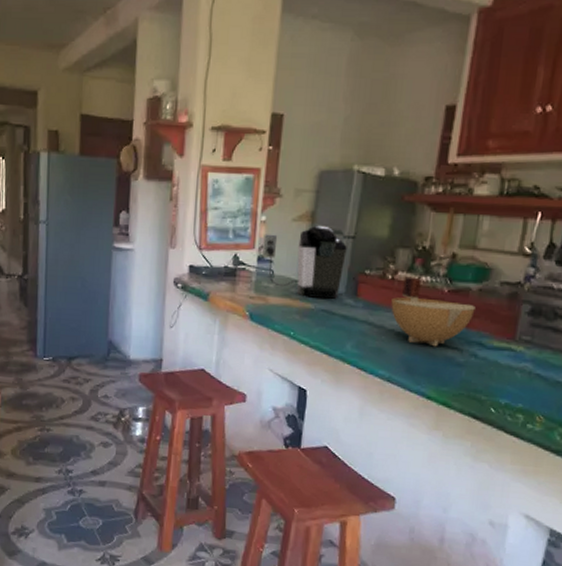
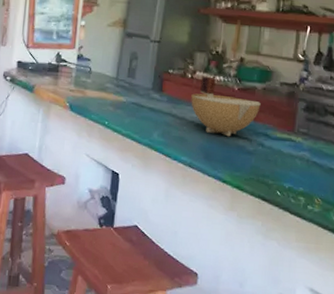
coffee maker: present [262,225,347,299] -> none [81,30,154,94]

